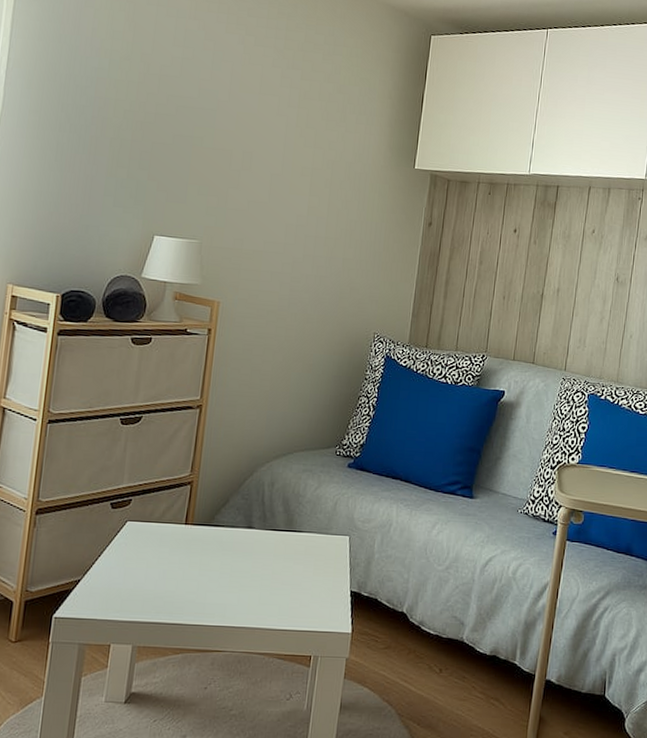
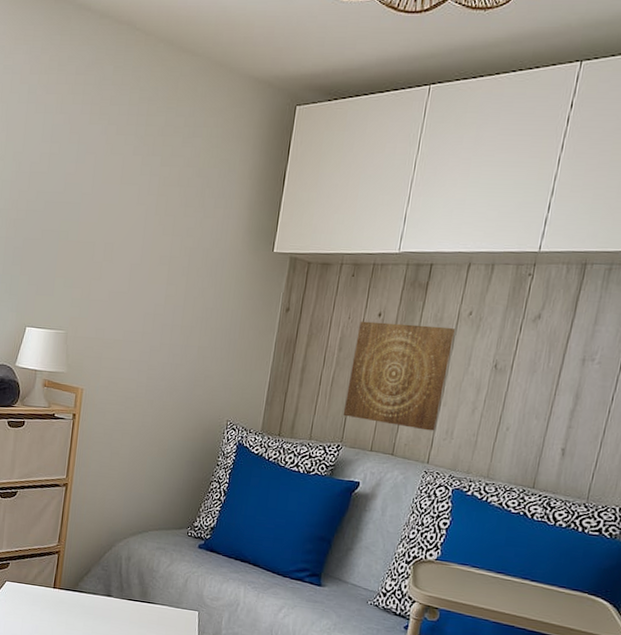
wall art: none [486,236,582,340] -> present [343,321,456,431]

